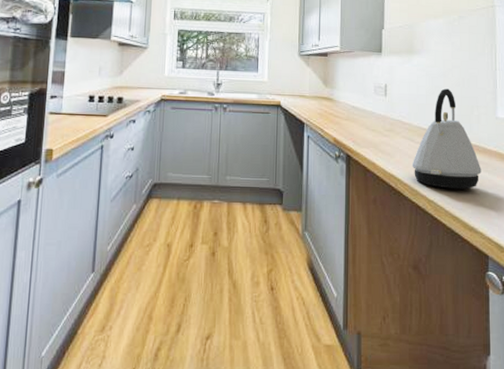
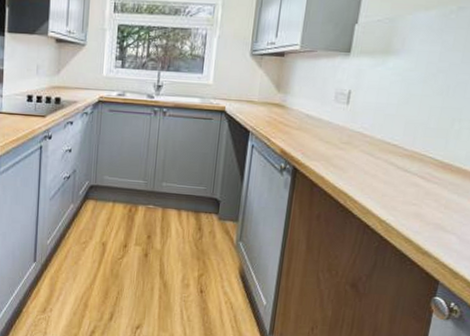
kettle: present [412,88,482,190] -> none [366,97,450,212]

